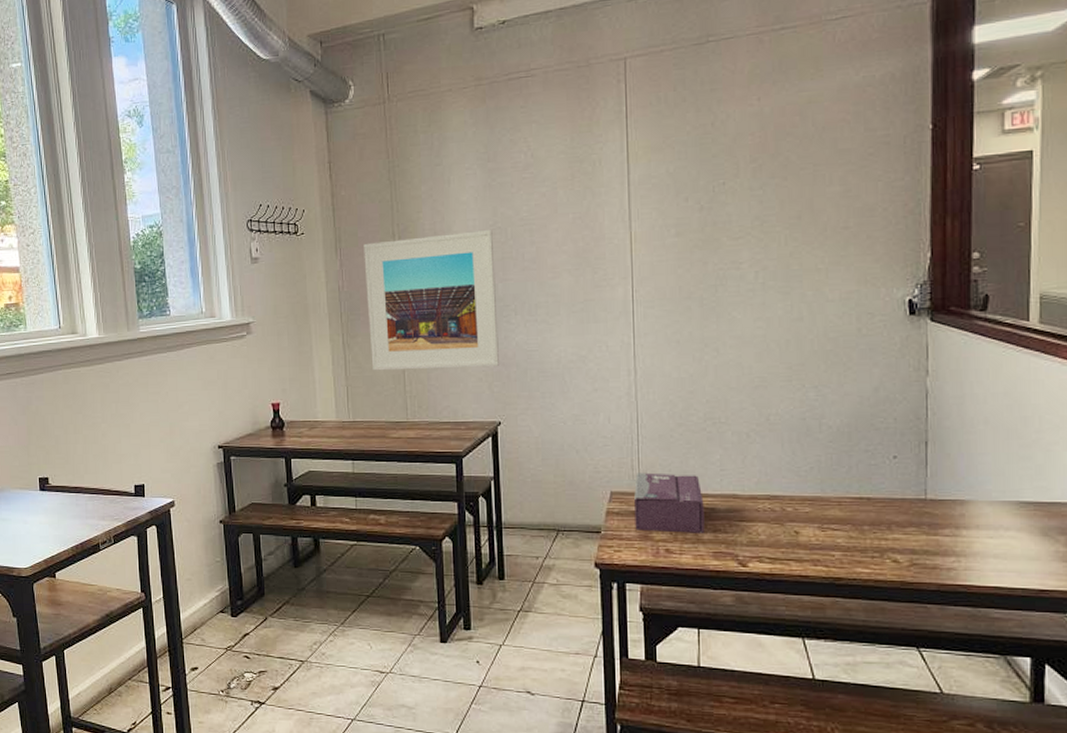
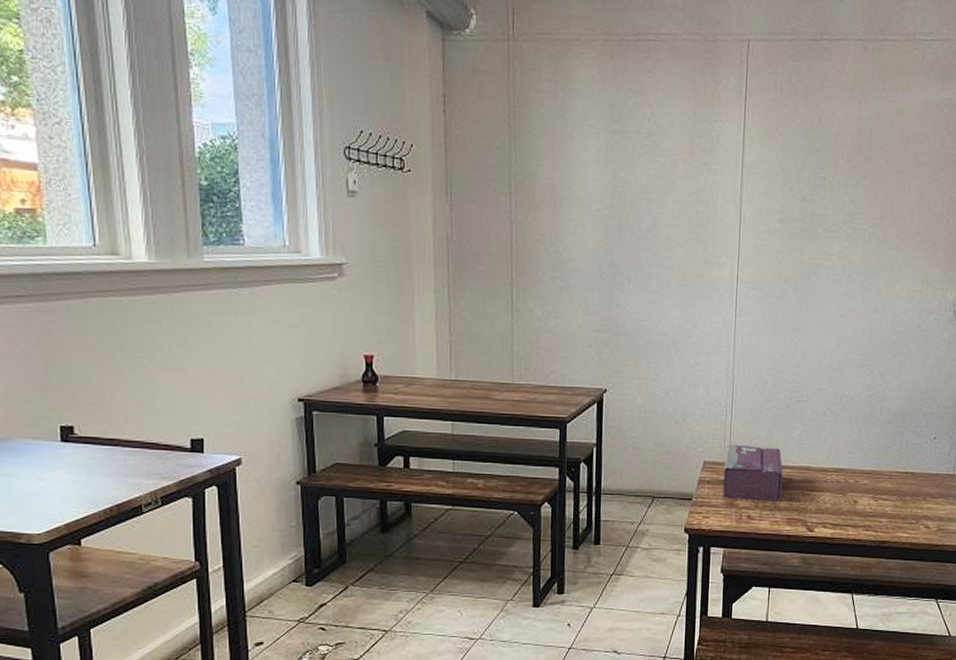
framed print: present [364,230,499,371] -> none [476,190,612,334]

